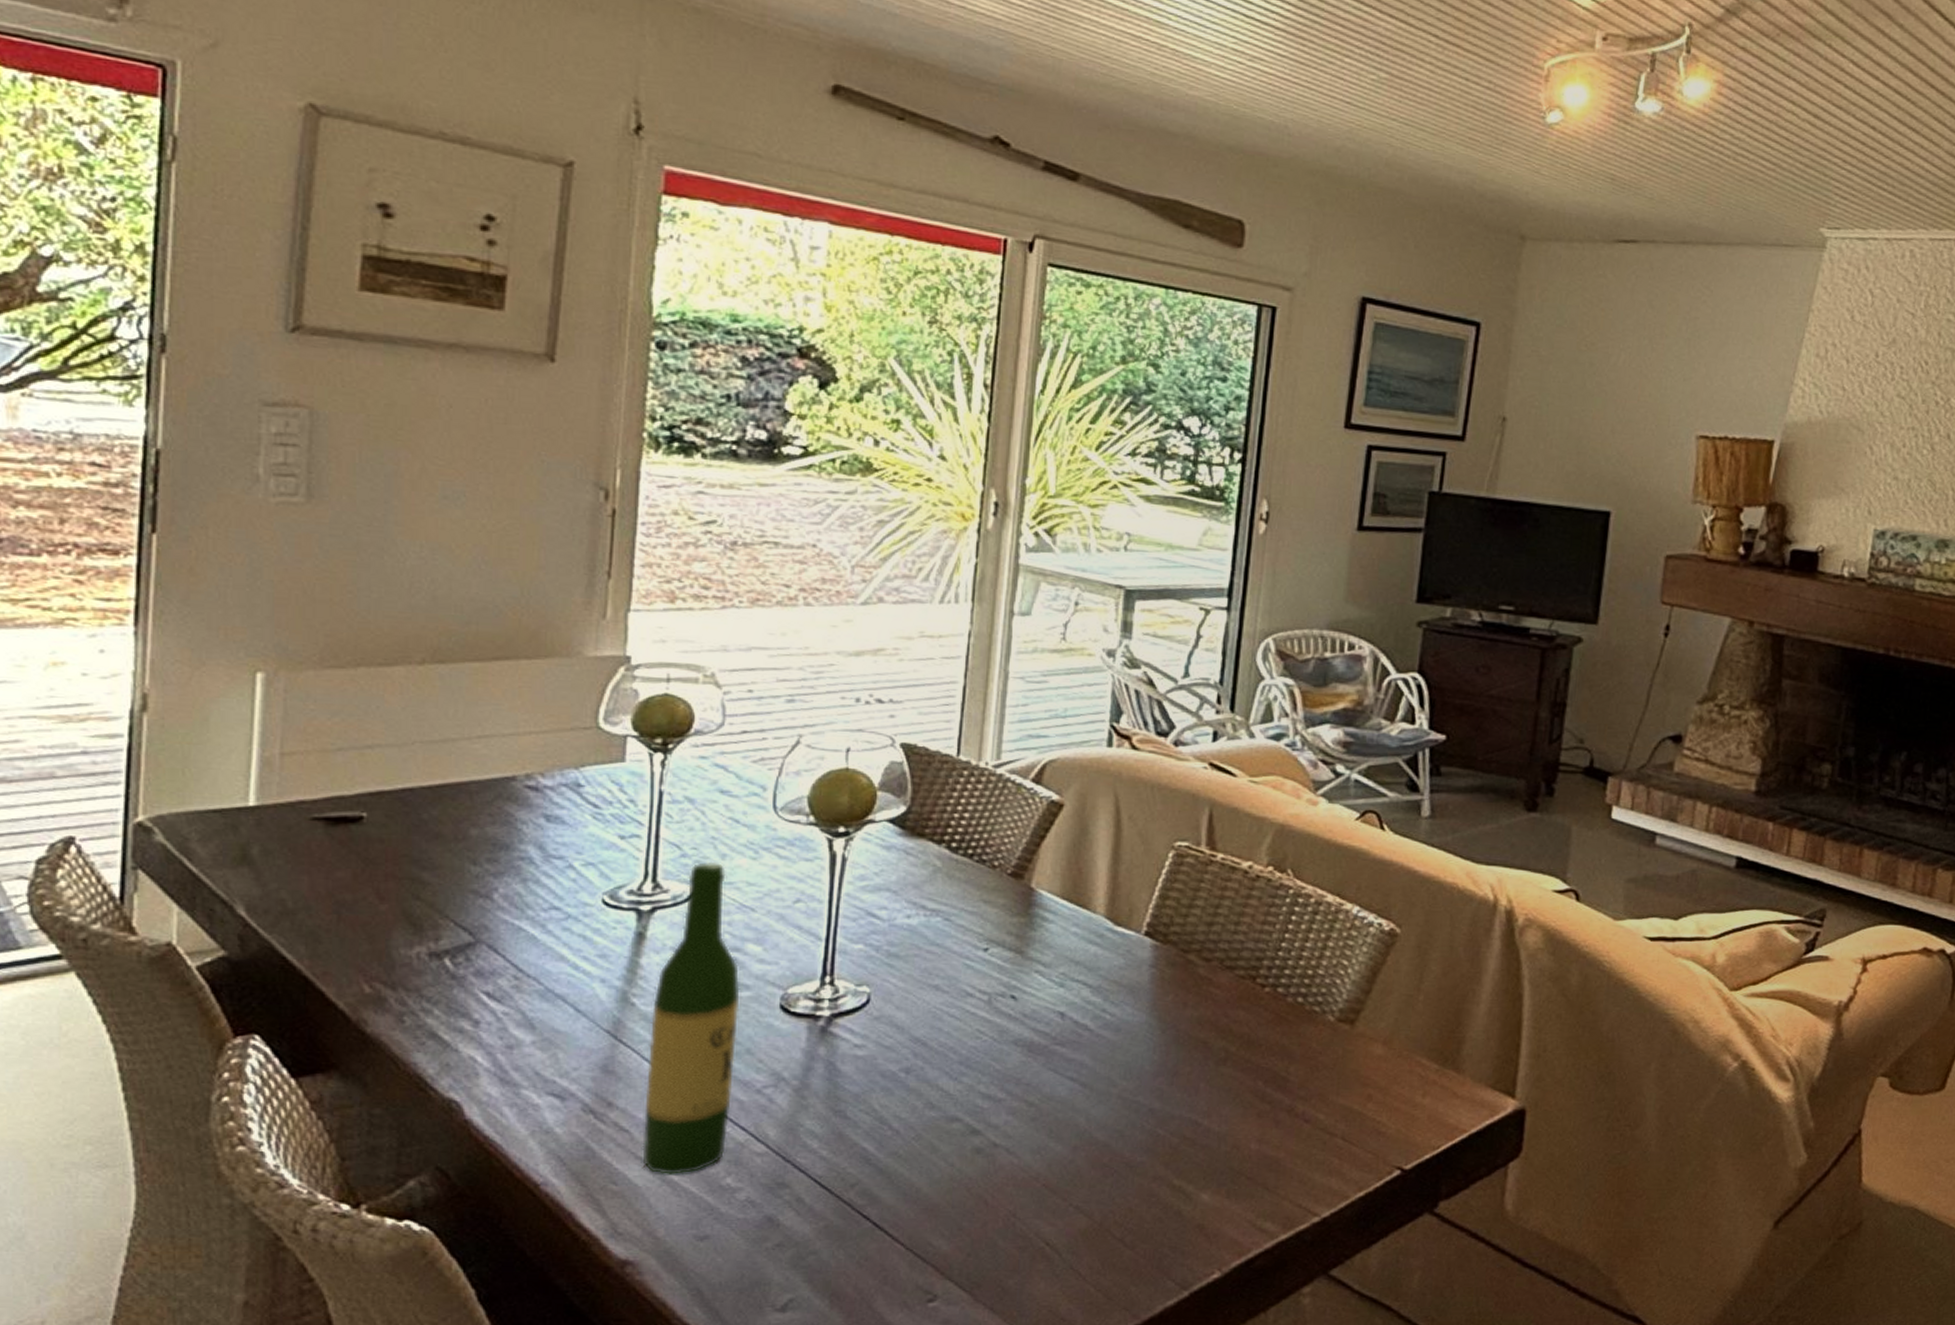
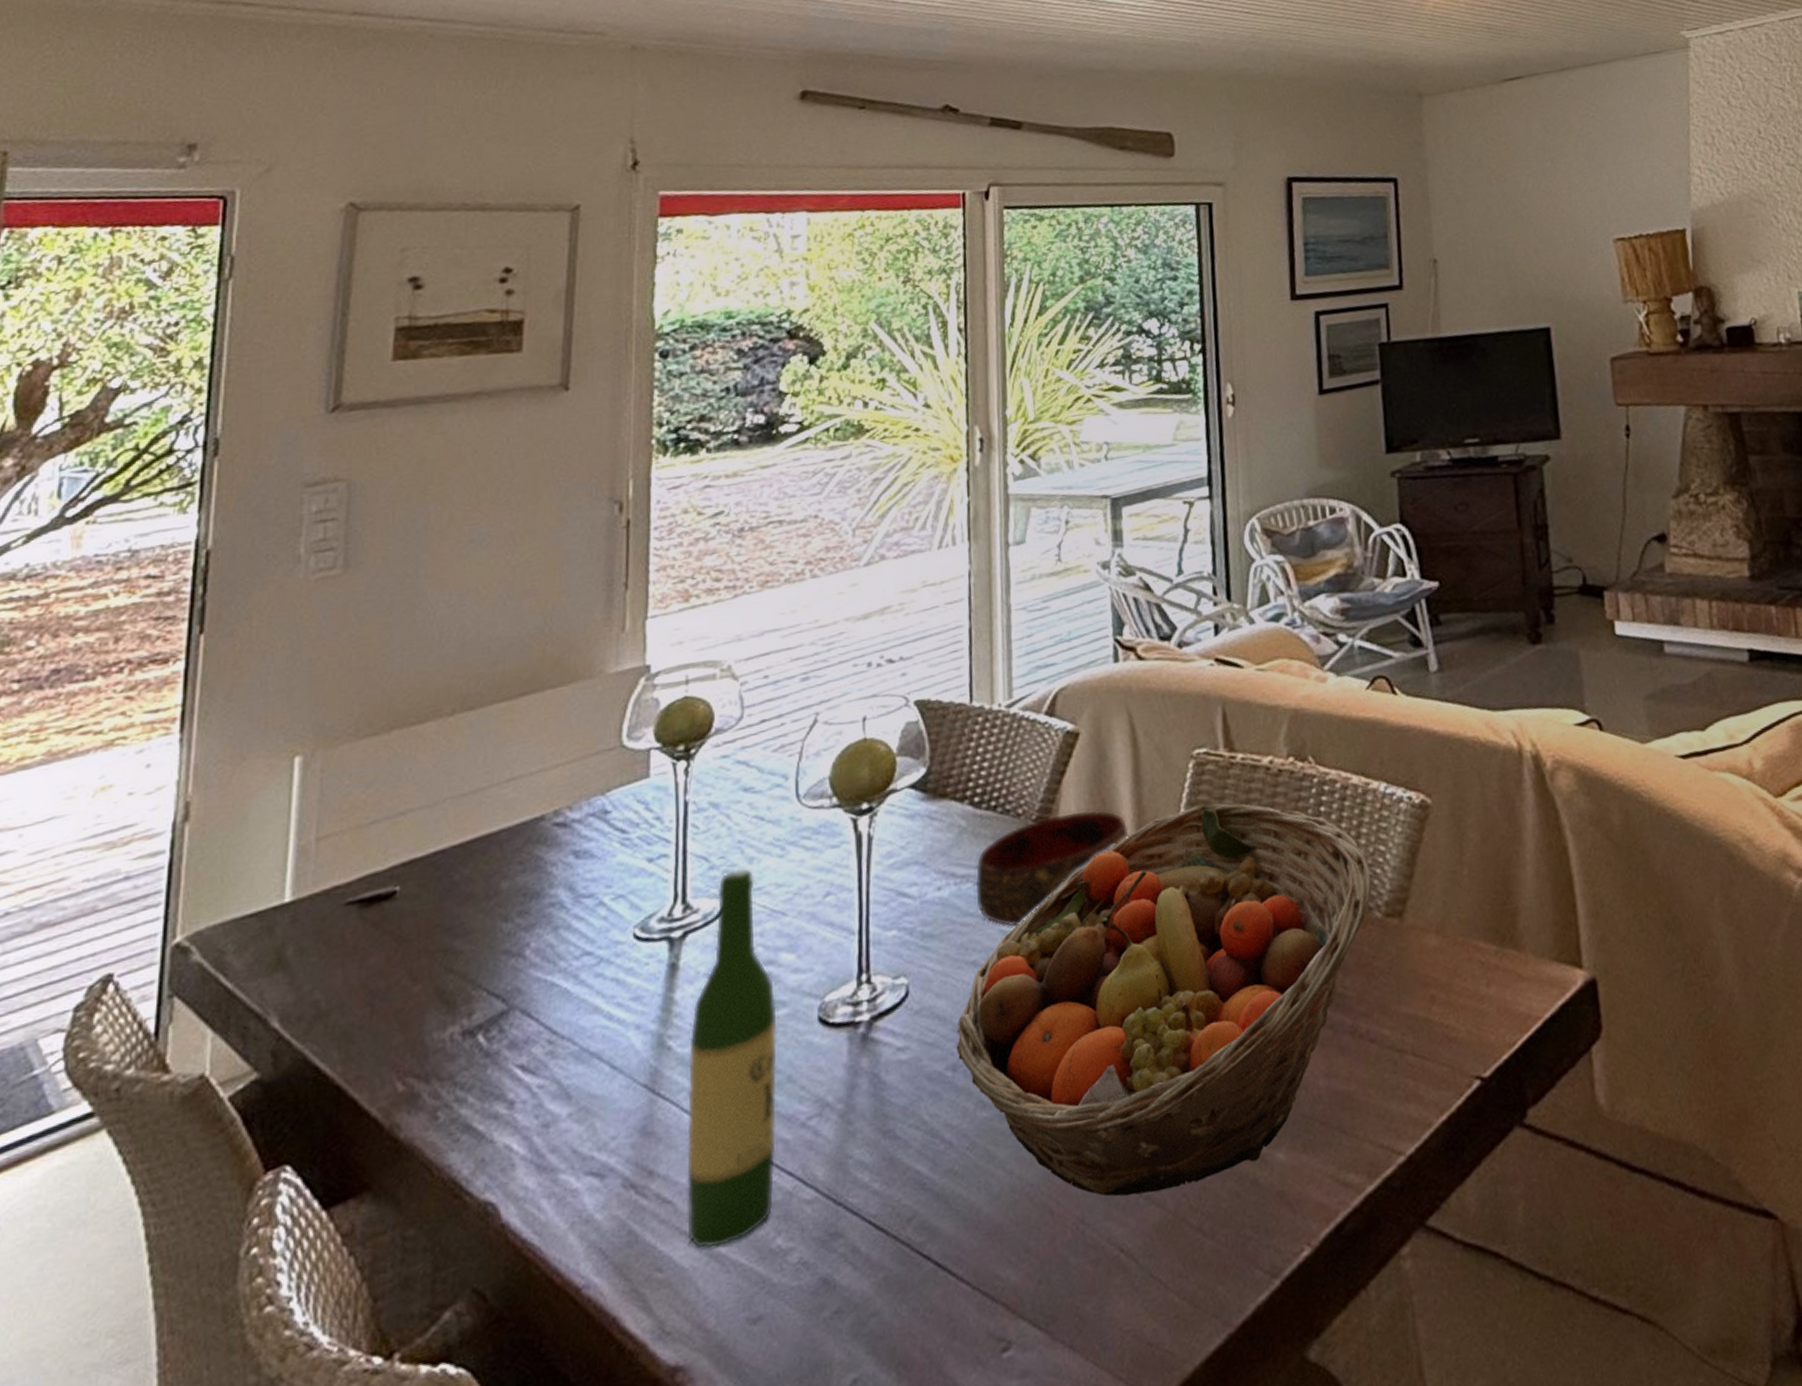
fruit basket: none [911,891,1330,1205] -> present [956,802,1372,1197]
bowl: none [944,874,1101,963] -> present [975,810,1129,928]

